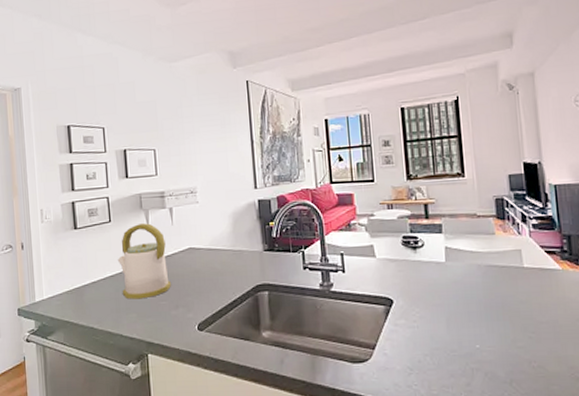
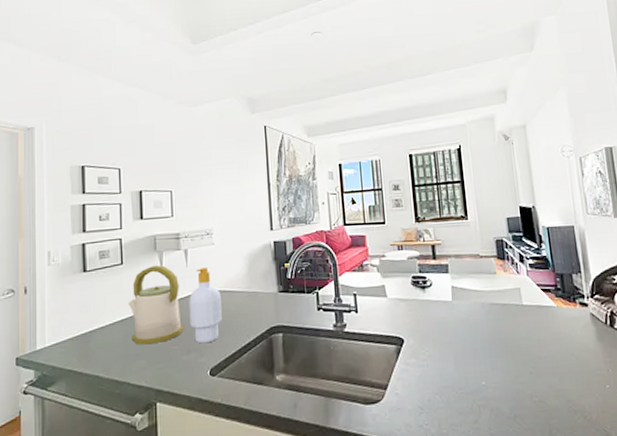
soap bottle: none [175,226,208,300] -> present [189,268,222,344]

